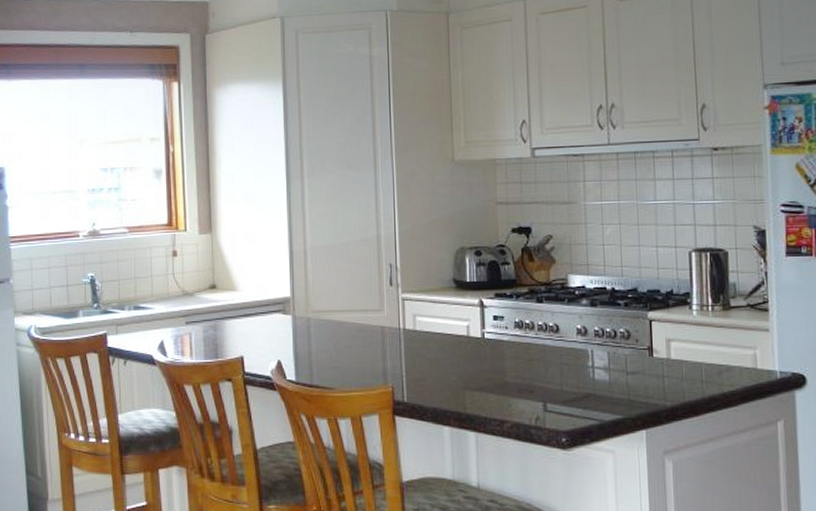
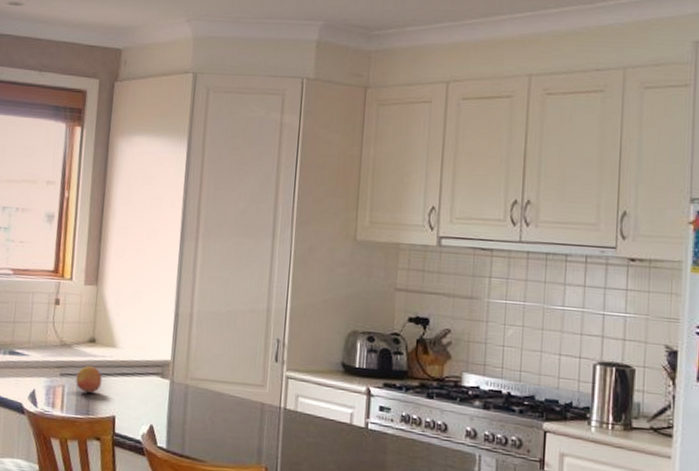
fruit: none [202,312,227,338] -> present [76,366,102,394]

